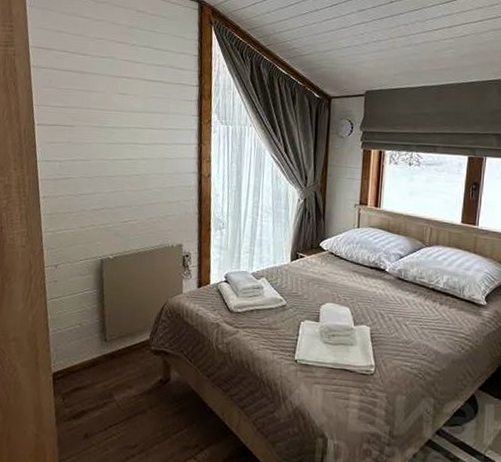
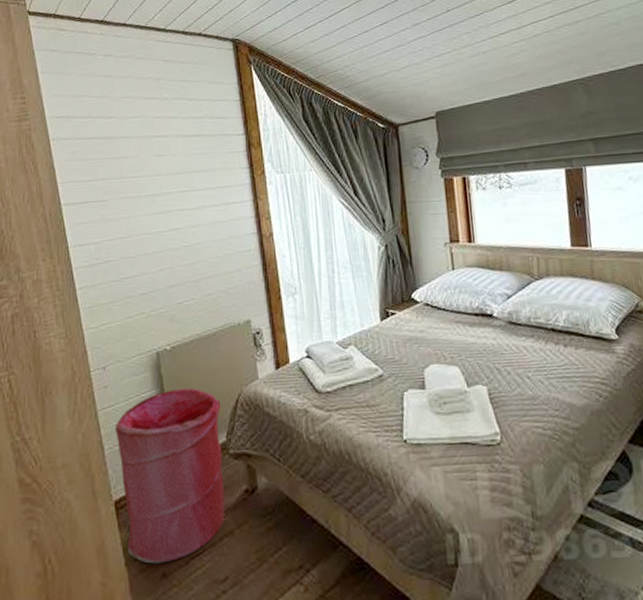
laundry hamper: none [59,291,149,427] -> present [114,387,225,564]

